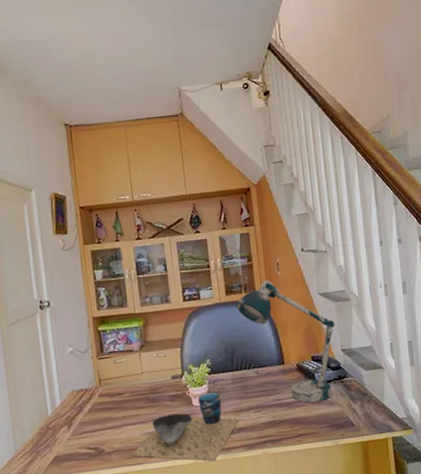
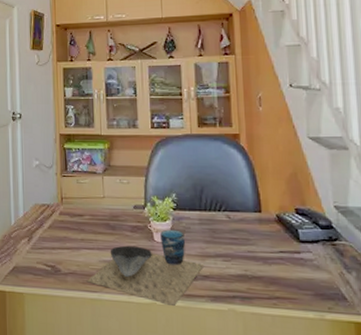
desk lamp: present [236,280,335,403] -> none [208,115,328,264]

